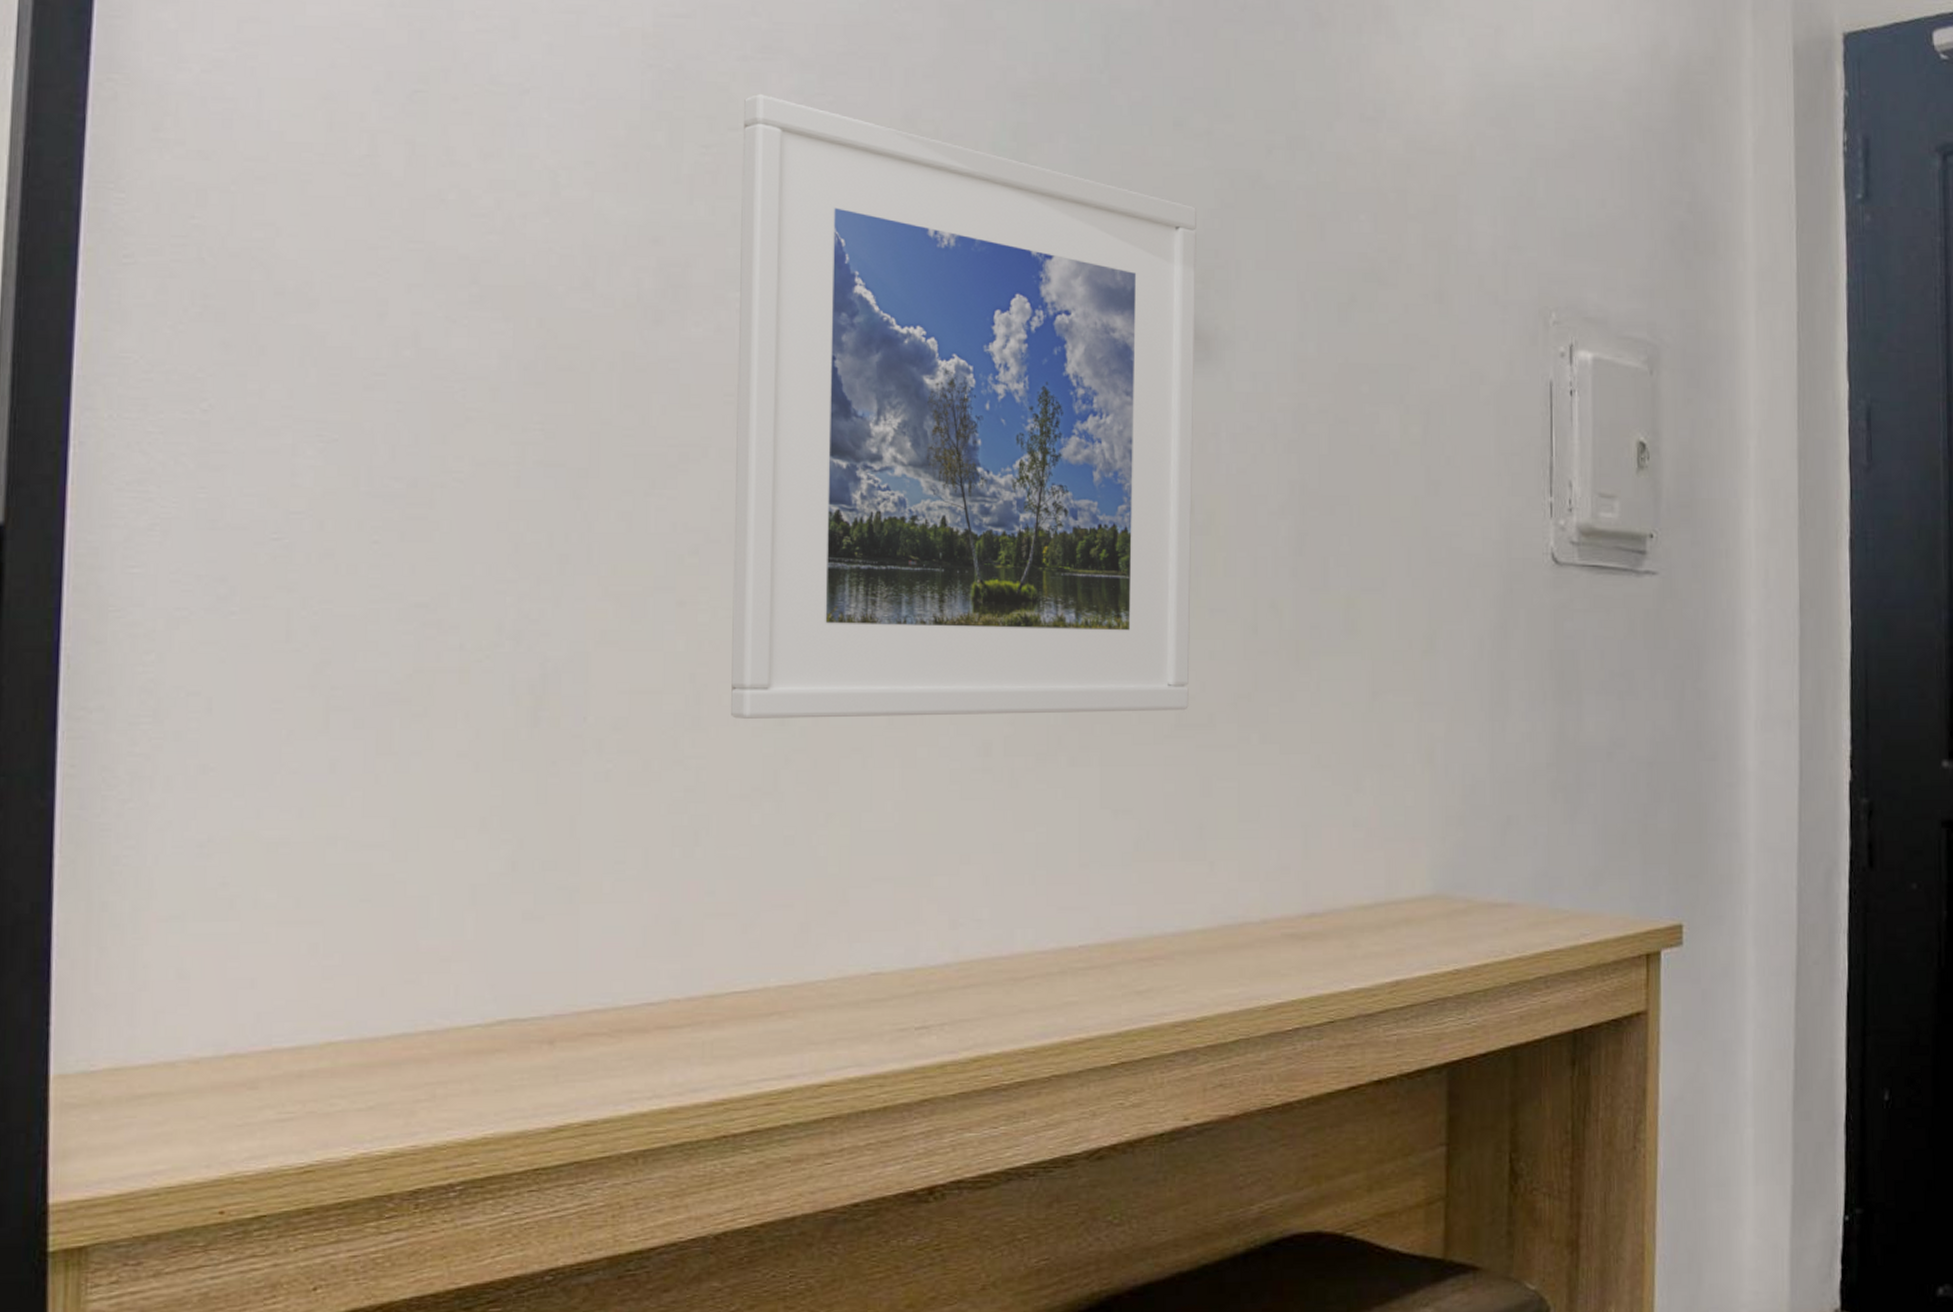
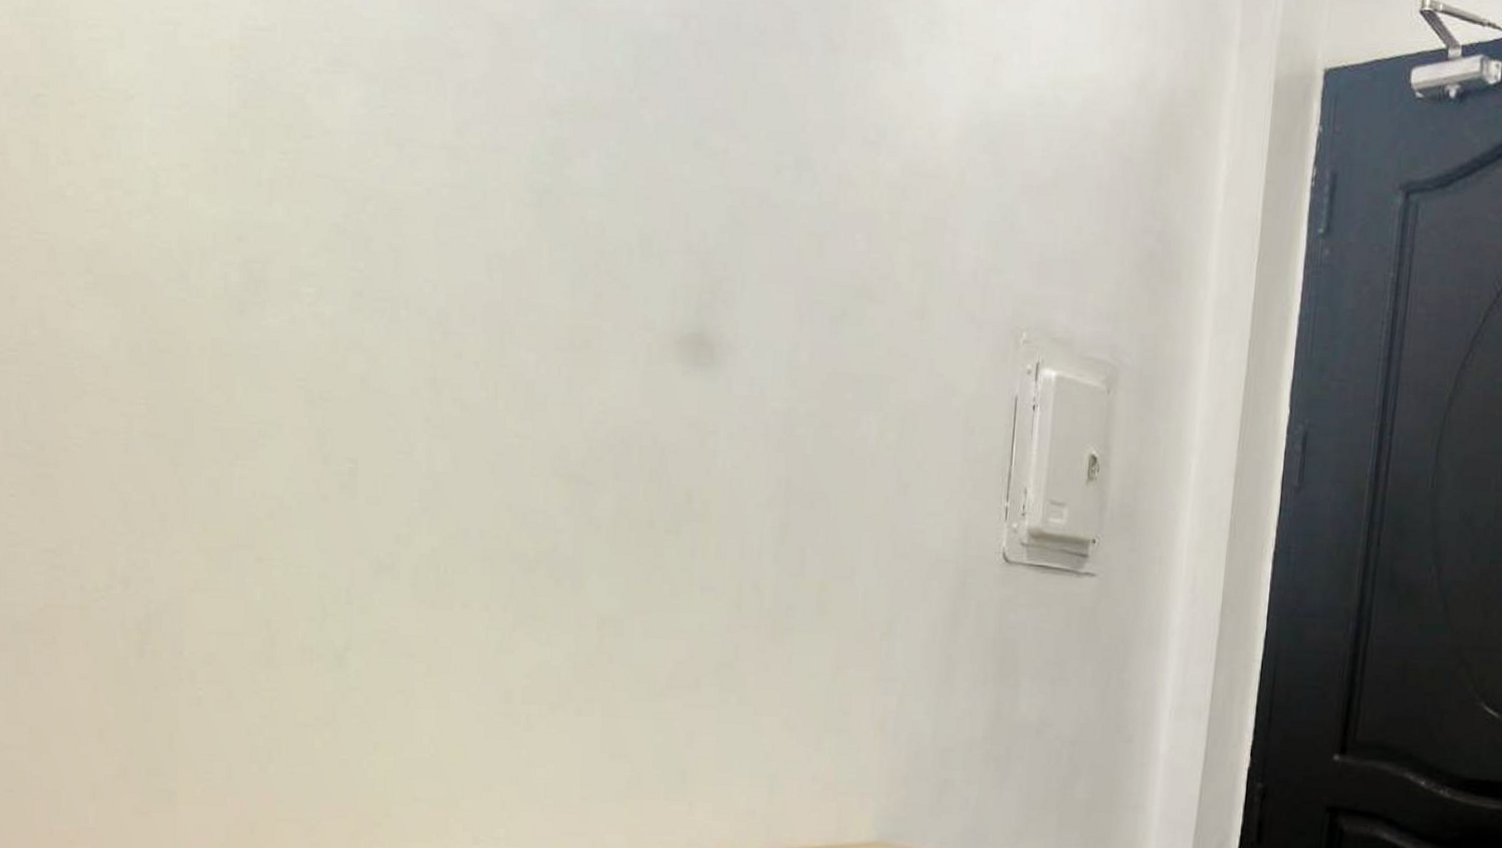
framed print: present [731,93,1196,719] -> none [299,104,710,674]

